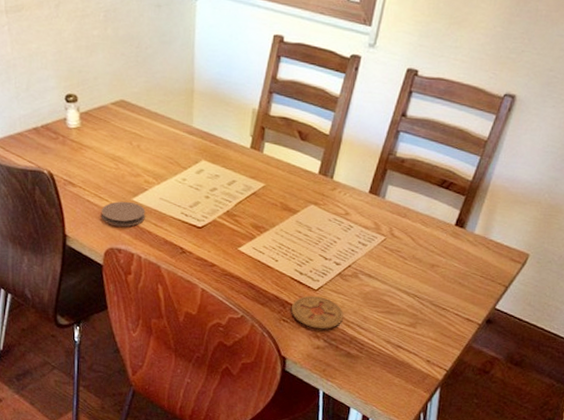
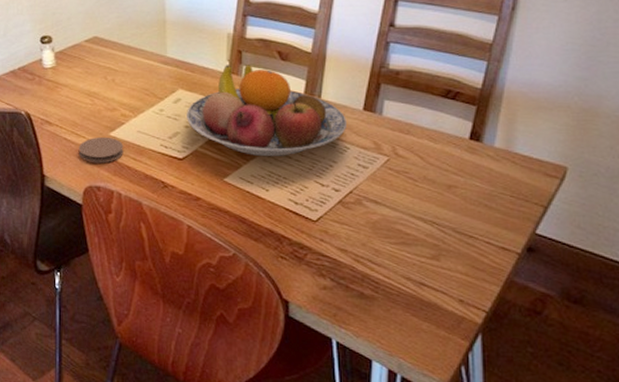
fruit bowl: none [208,140,353,231] -> present [187,65,346,157]
coaster: present [291,296,344,329] -> none [288,228,350,266]

